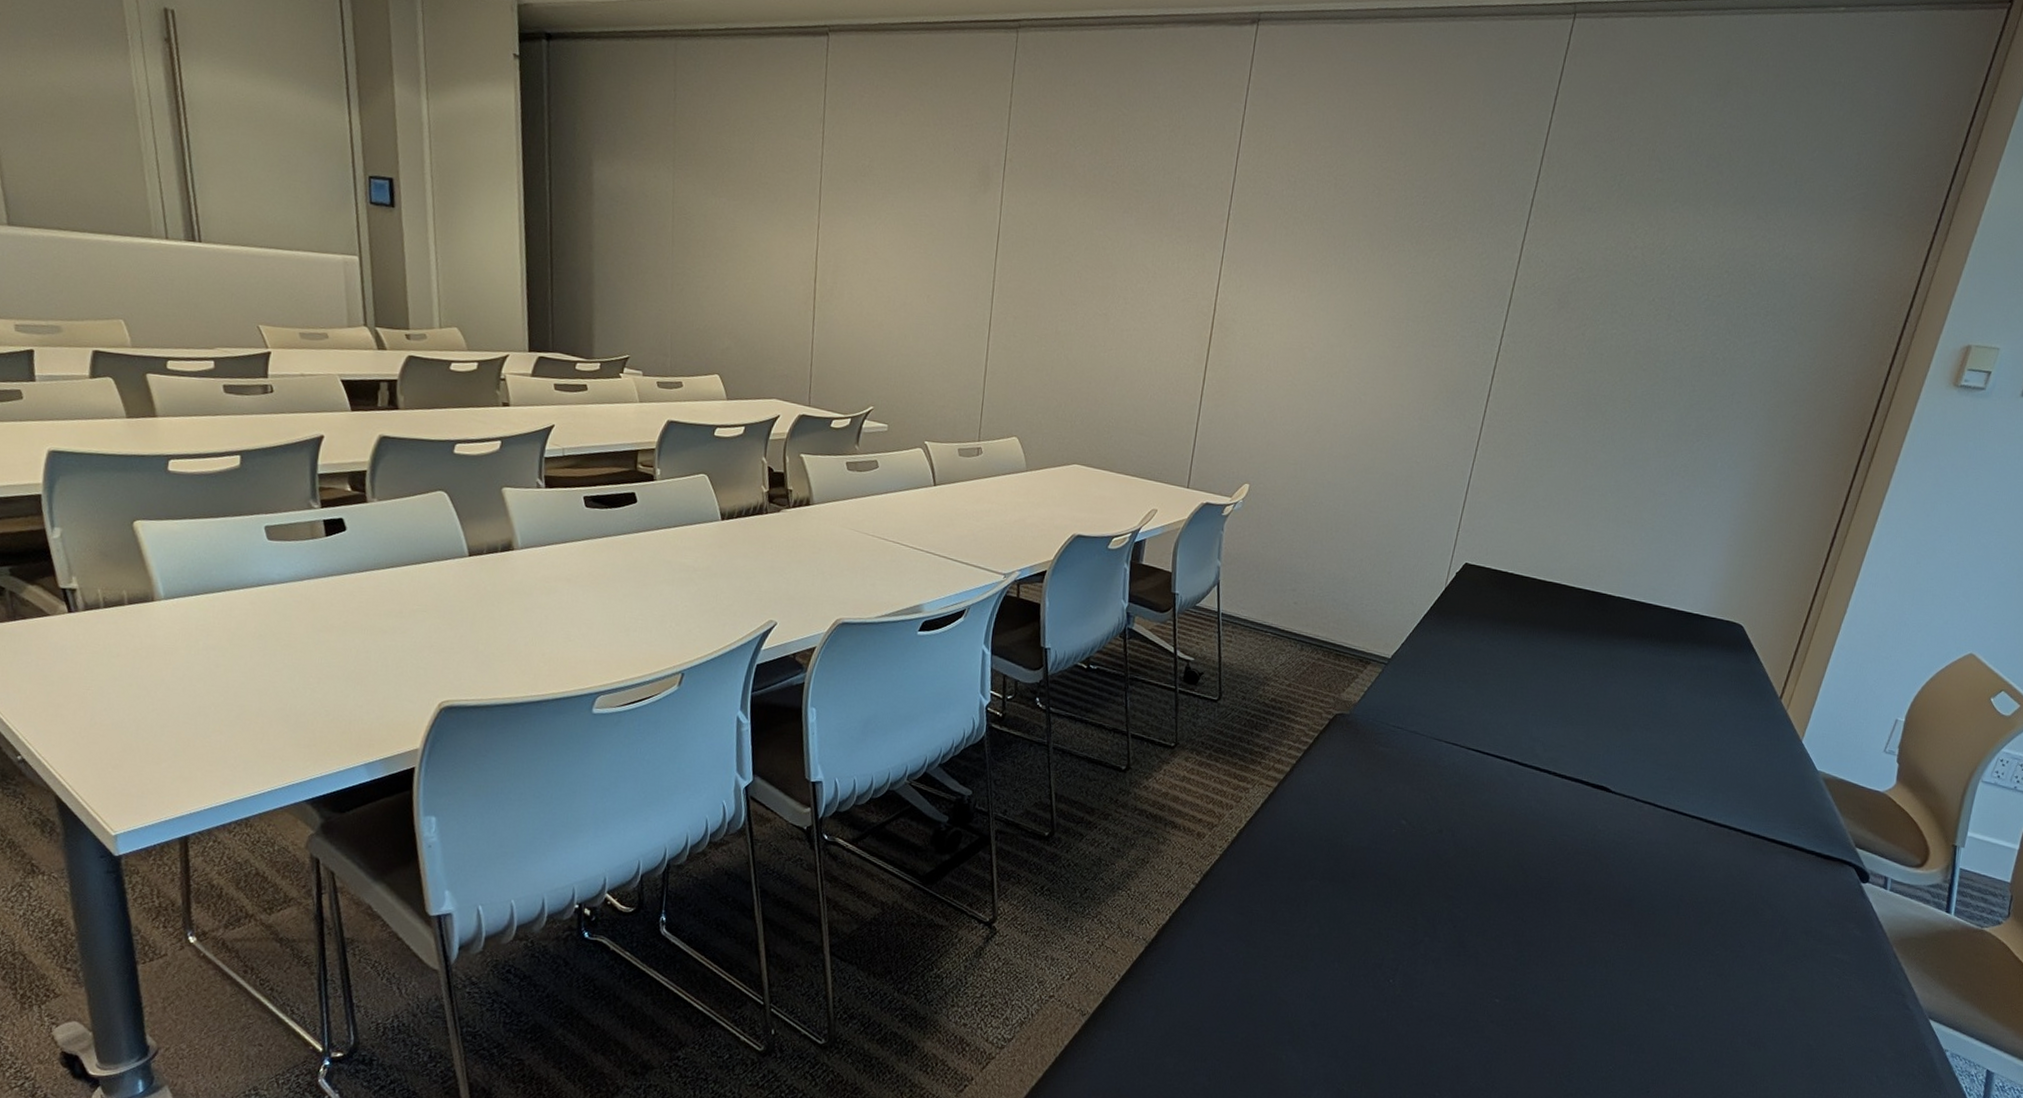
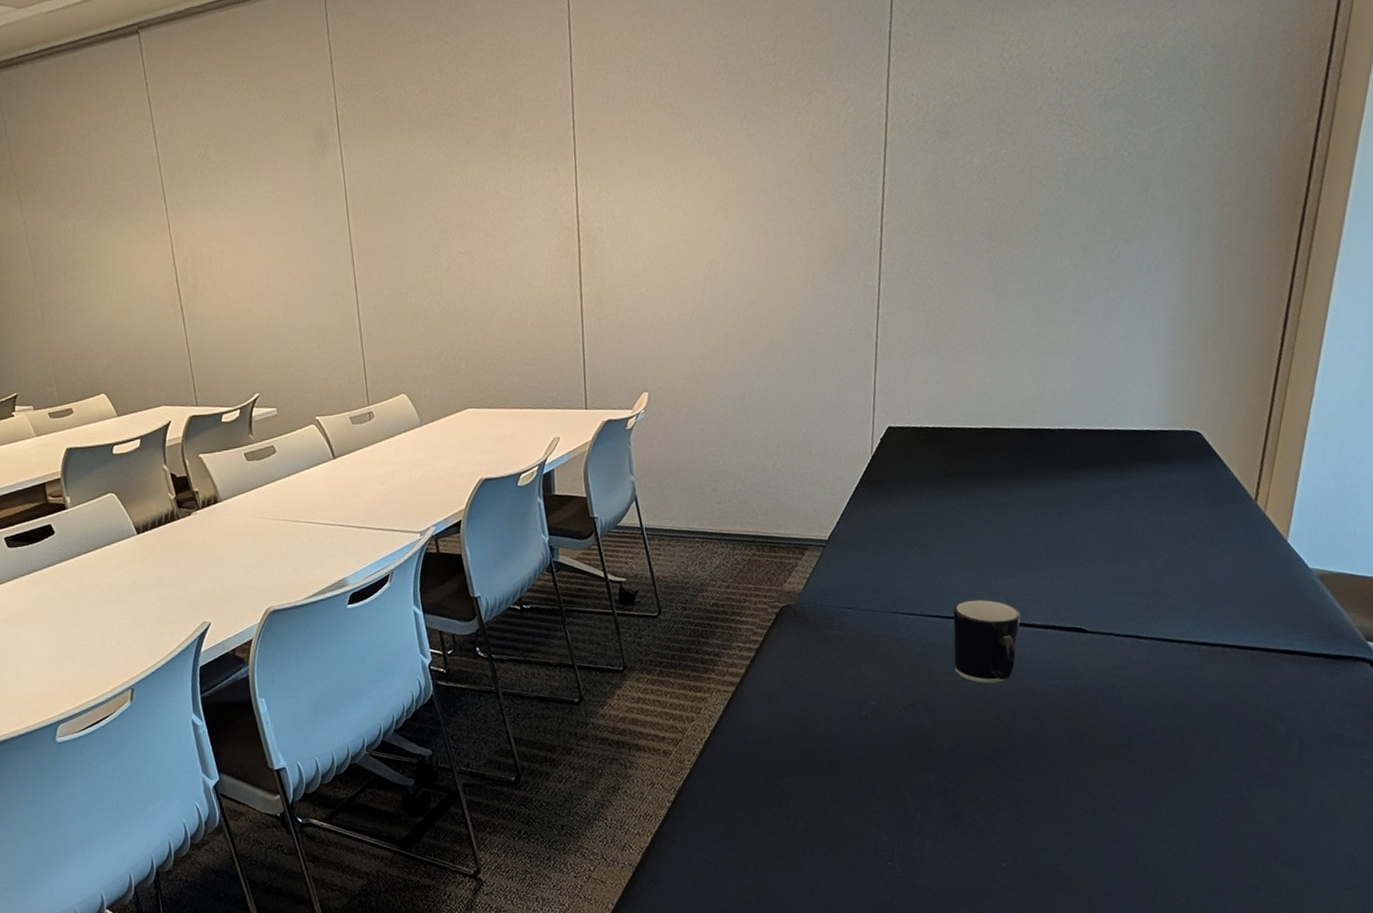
mug: none [1485,741,1554,825] -> present [953,599,1021,684]

